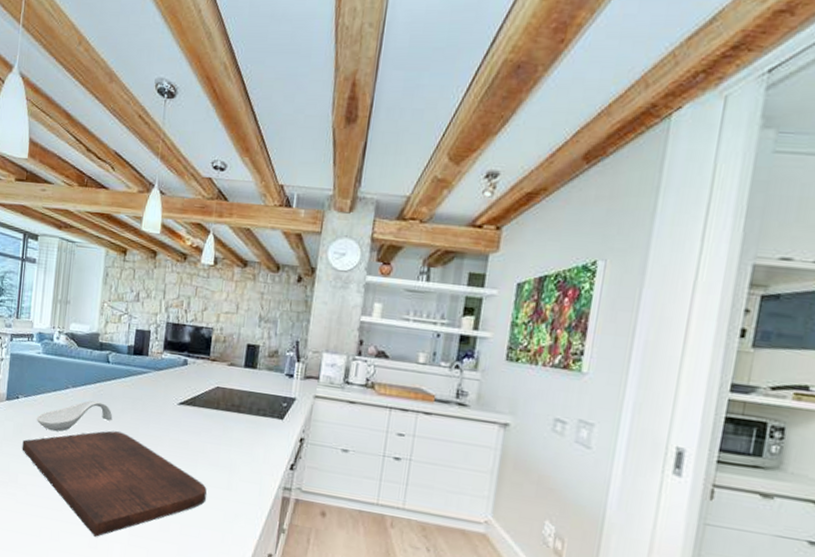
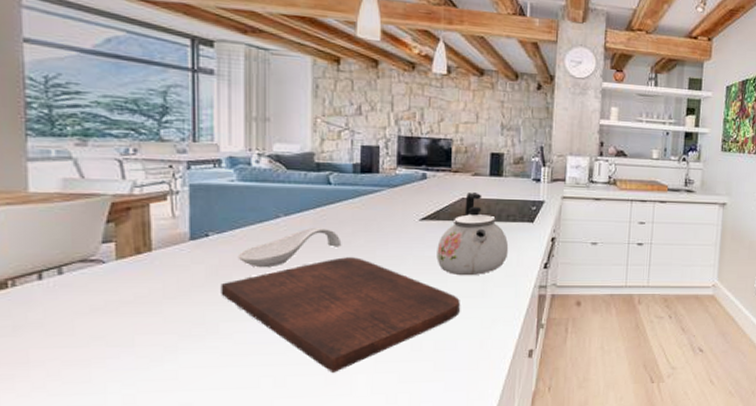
kettle: none [189,382,257,466] -> present [436,192,509,276]

